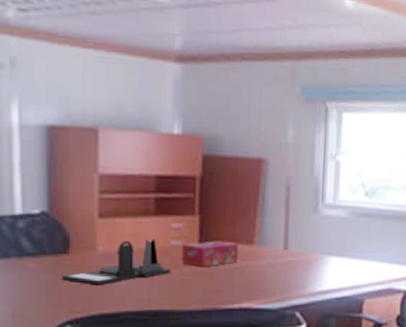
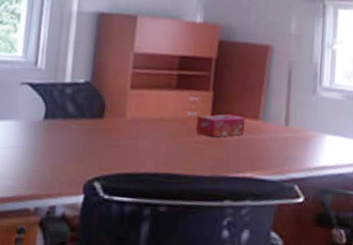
desk organizer: present [62,239,171,286] -> none [96,109,187,148]

